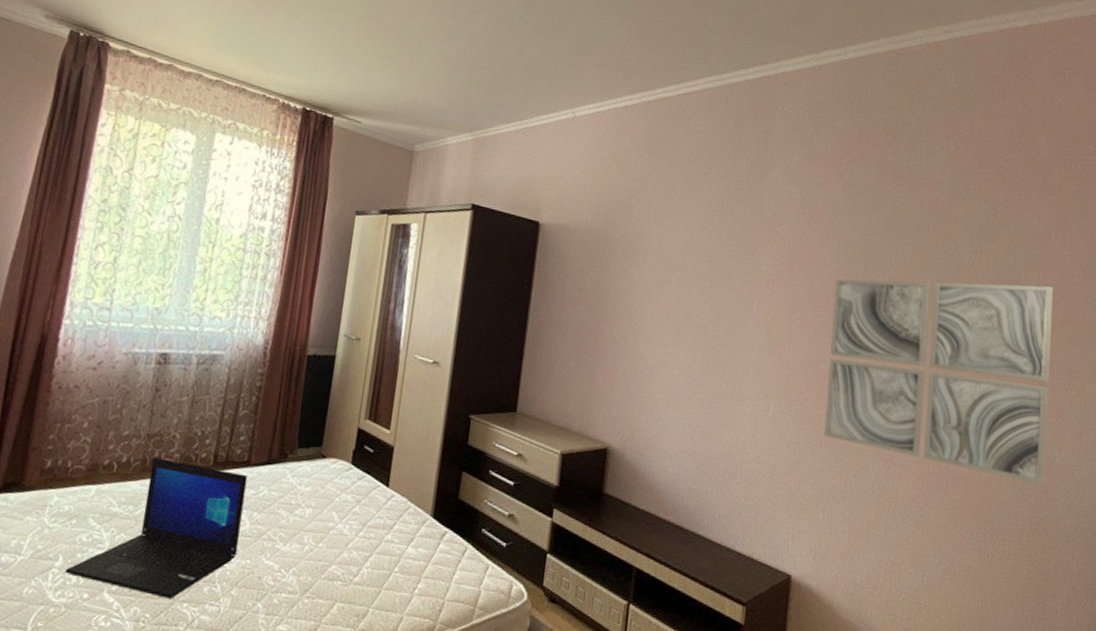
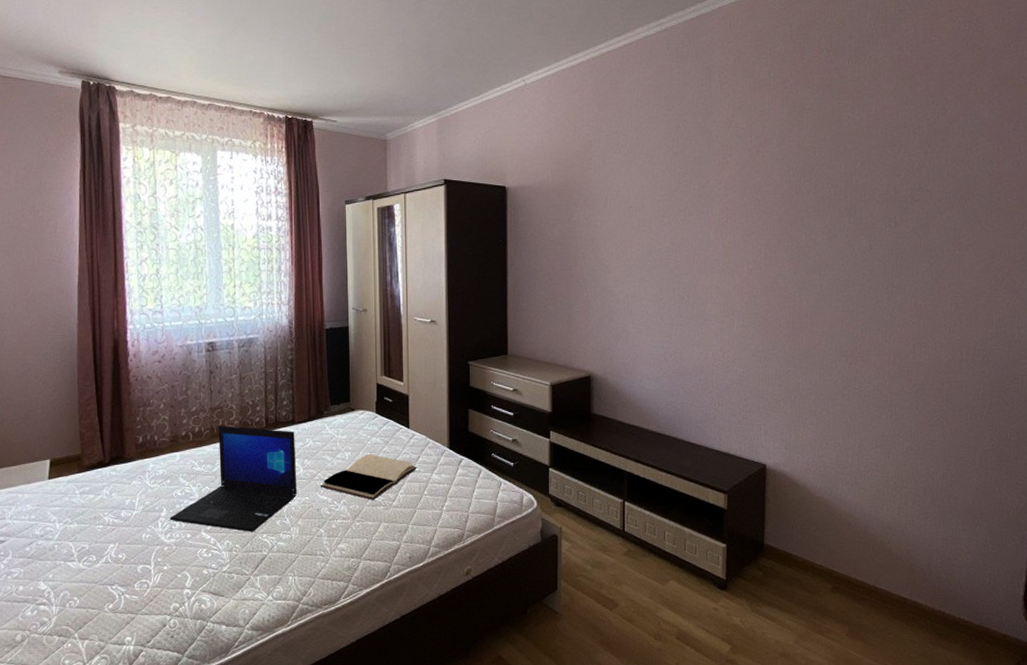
book: none [267,513,391,572] -> present [320,454,417,500]
wall art: present [824,278,1054,486] -> none [786,174,1008,362]

